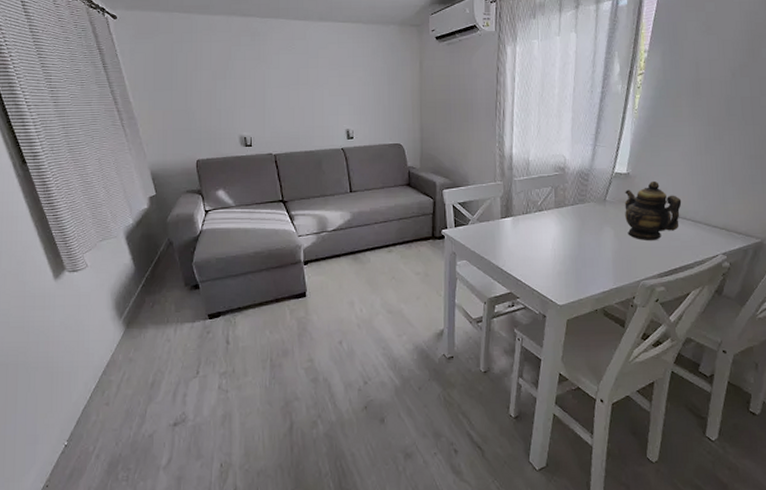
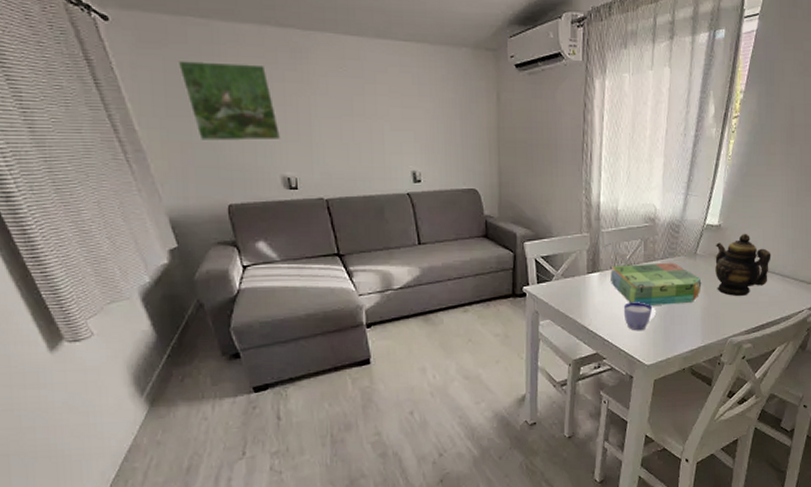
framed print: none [165,46,241,110] -> present [177,61,282,142]
board game: none [523,208,612,248] -> present [610,262,702,306]
cup: none [535,245,567,273] -> present [623,302,656,331]

